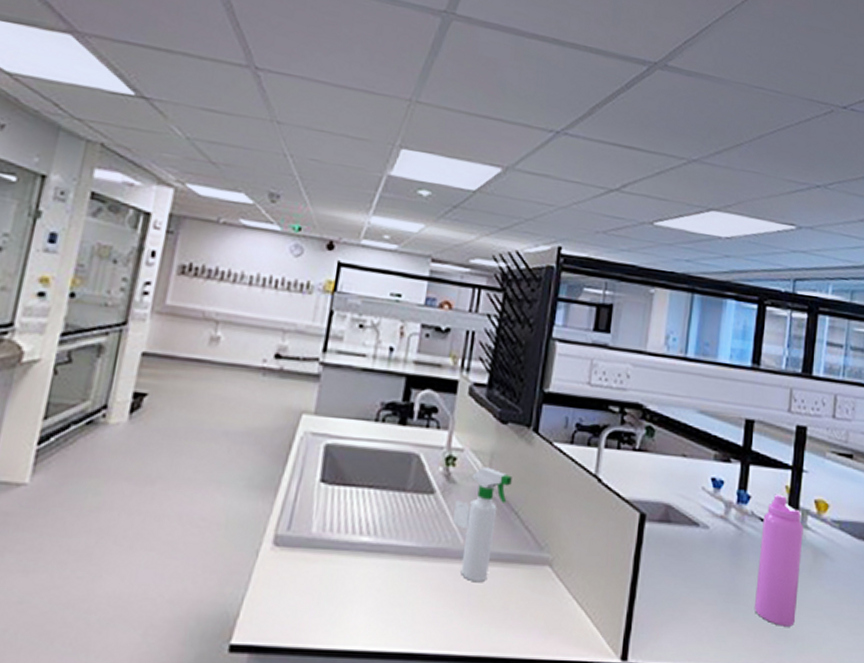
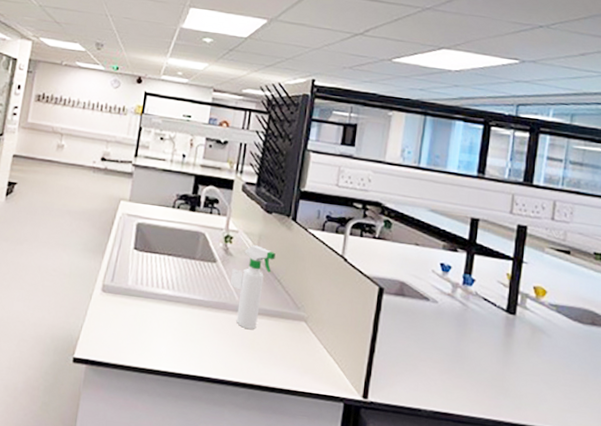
water bottle: present [754,494,803,627] -> none [476,279,523,387]

